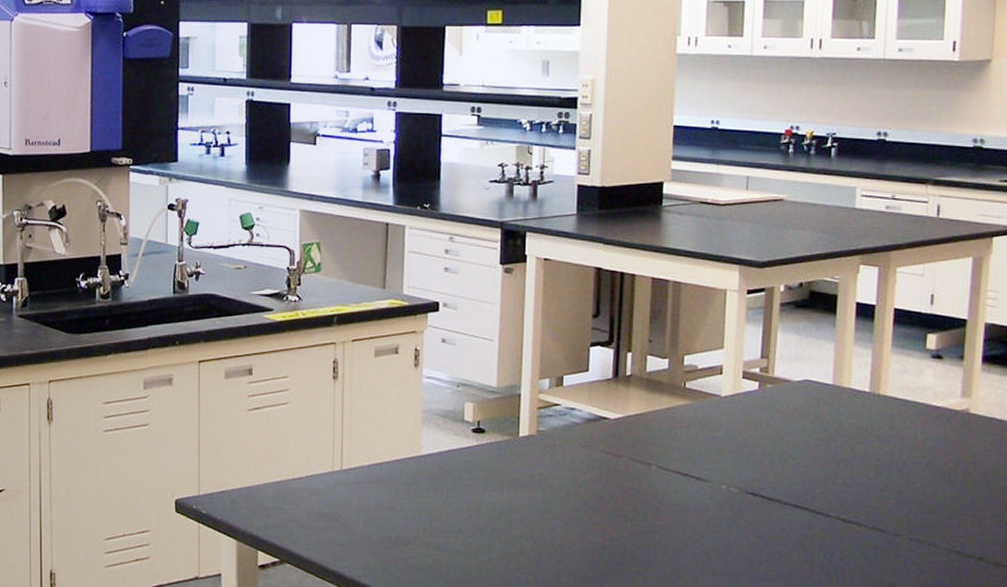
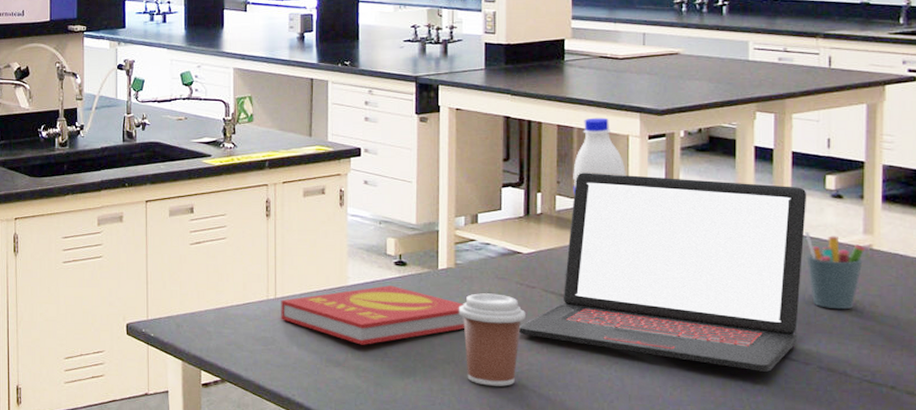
book: none [347,455,546,521] -> present [281,285,465,345]
coffee cup: none [539,463,610,563] -> present [458,293,525,386]
laptop: none [601,330,907,544] -> present [518,173,807,372]
water bottle: none [665,270,722,355] -> present [573,117,626,195]
pen holder: none [902,395,962,478] -> present [805,232,866,310]

